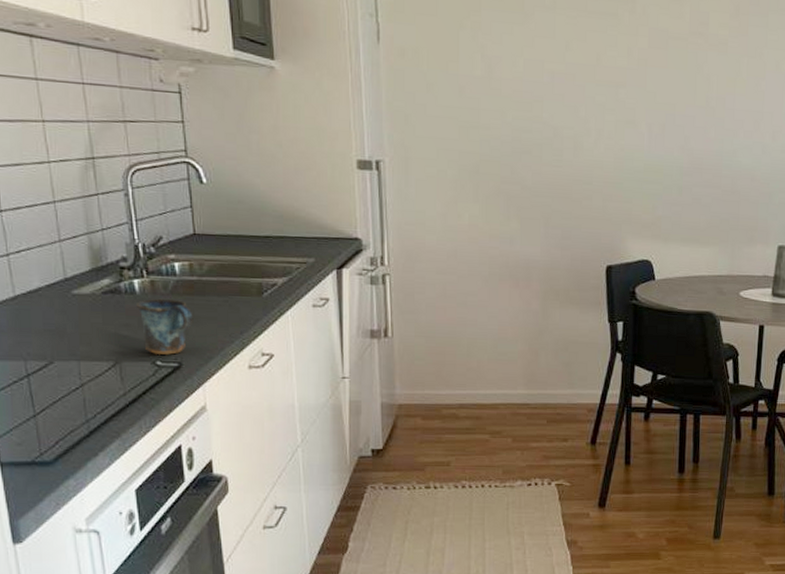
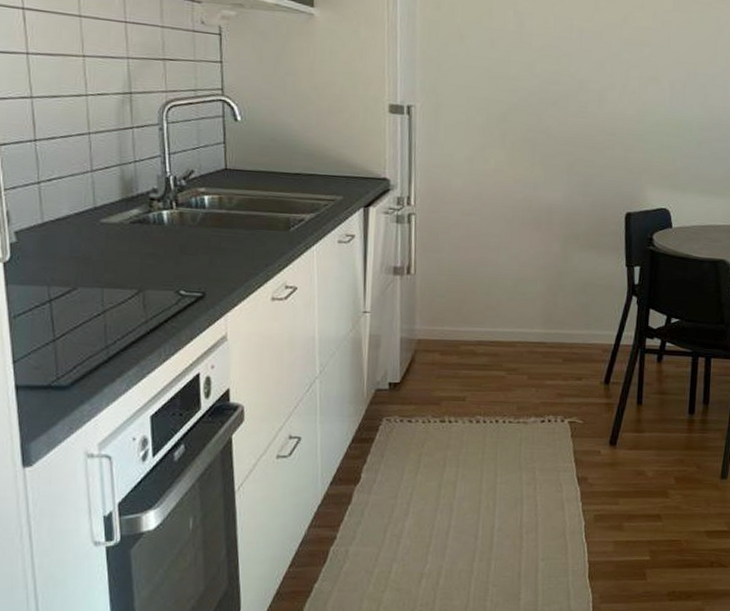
mug: present [137,298,194,356] -> none [164,230,220,285]

